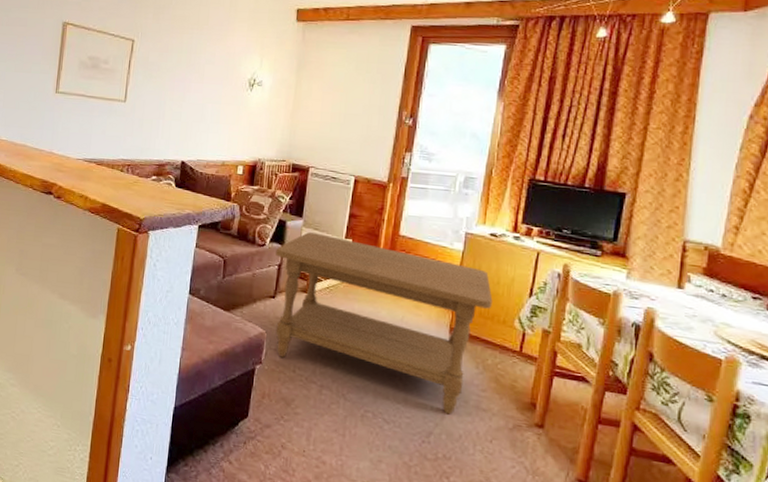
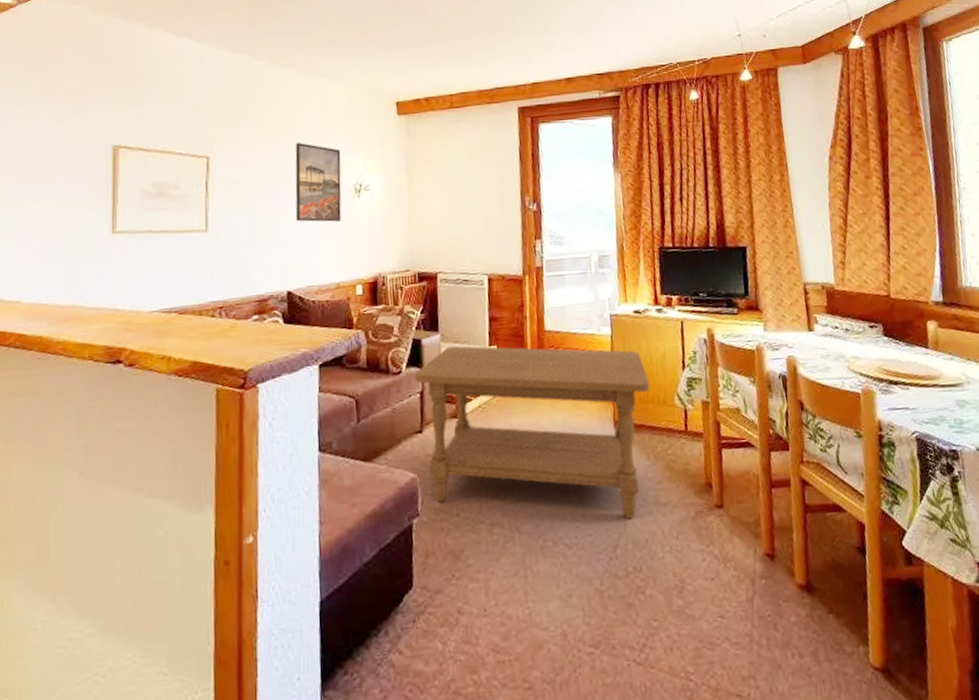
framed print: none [196,35,242,109] -> present [295,142,342,222]

